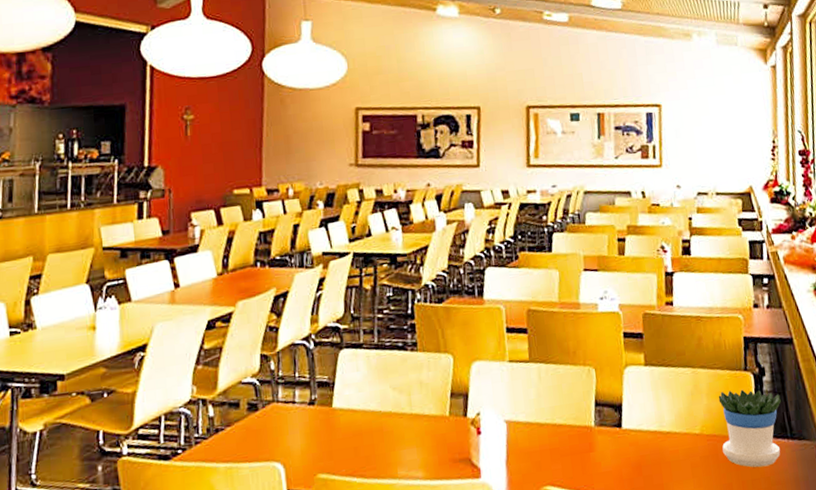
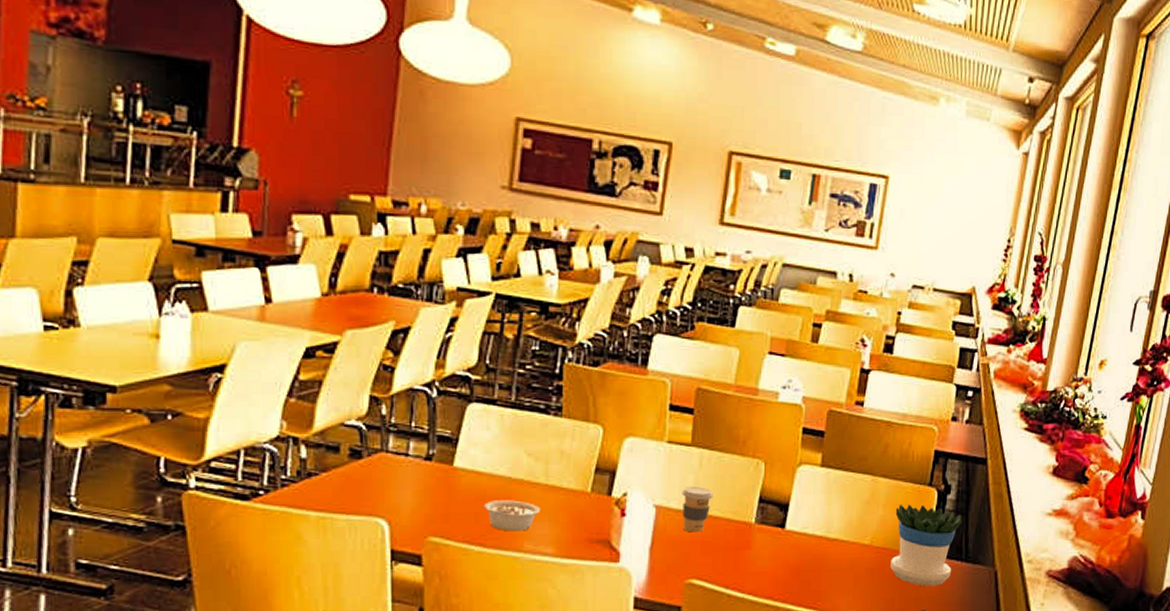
legume: none [361,431,409,461] -> present [484,500,541,532]
coffee cup: none [527,398,555,442] -> present [682,487,713,533]

